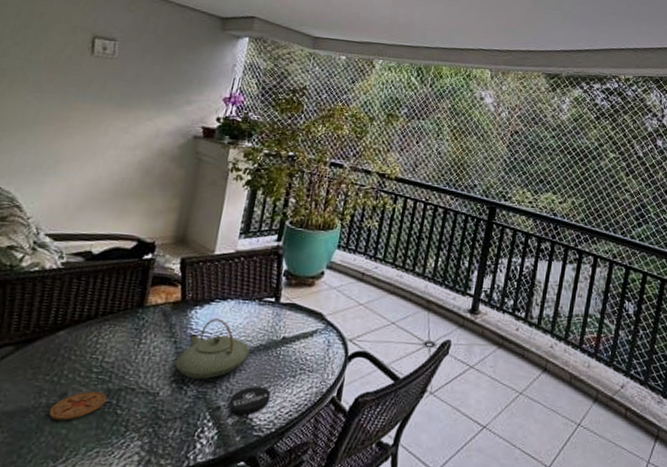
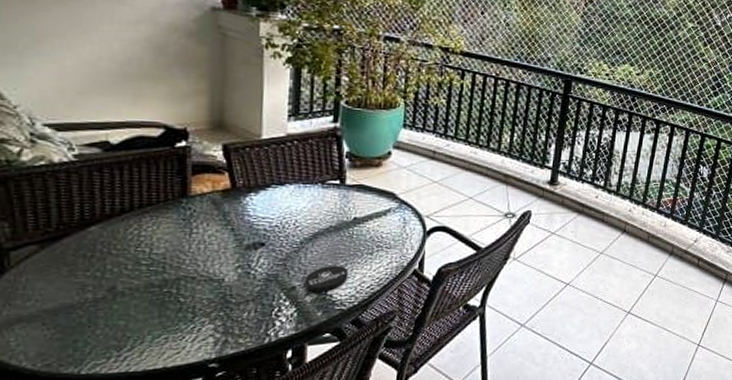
coaster: present [48,391,107,421] -> none [98,283,164,313]
teapot: present [175,318,250,379] -> none [237,204,319,263]

